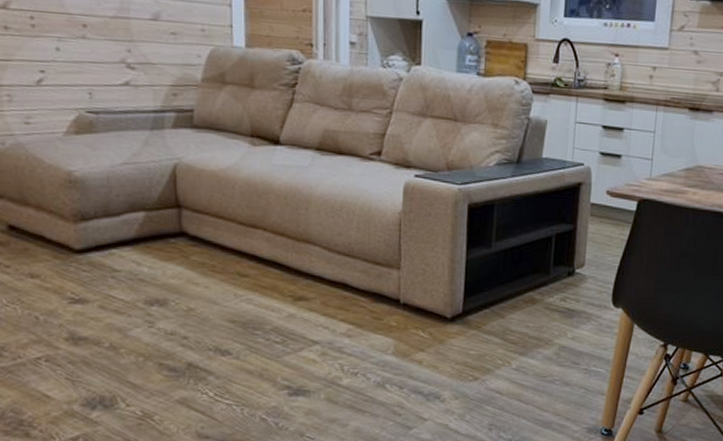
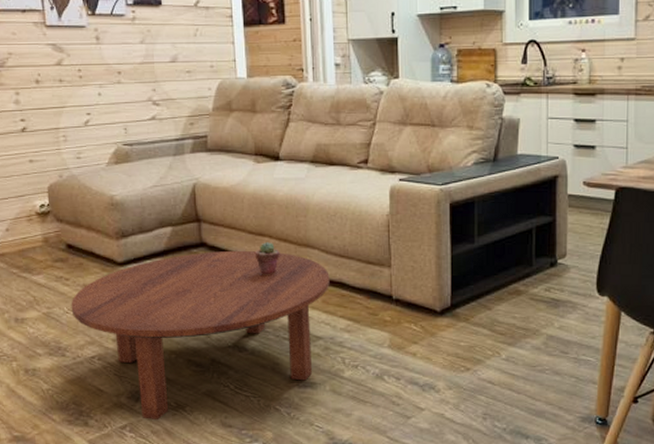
coffee table: none [11,242,331,431] -> present [71,250,330,421]
potted succulent: none [246,234,275,272] -> present [256,241,280,275]

